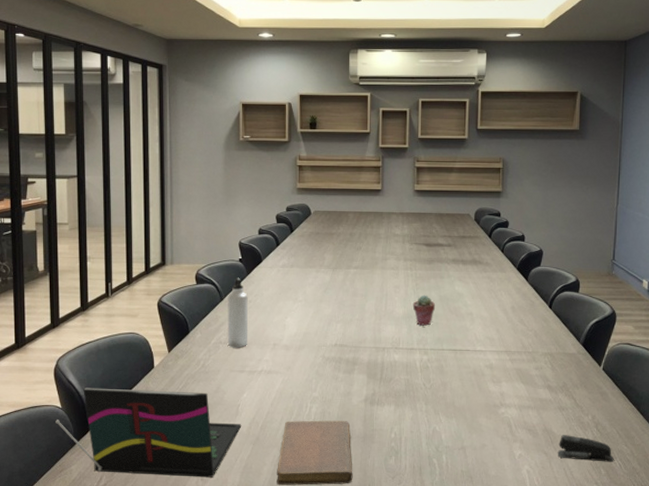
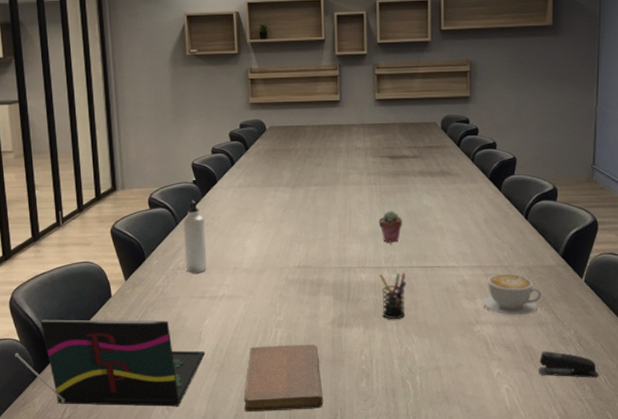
pen holder: none [411,354,437,400] -> present [379,273,406,320]
coffee cup: none [508,359,563,400] -> present [483,273,542,316]

